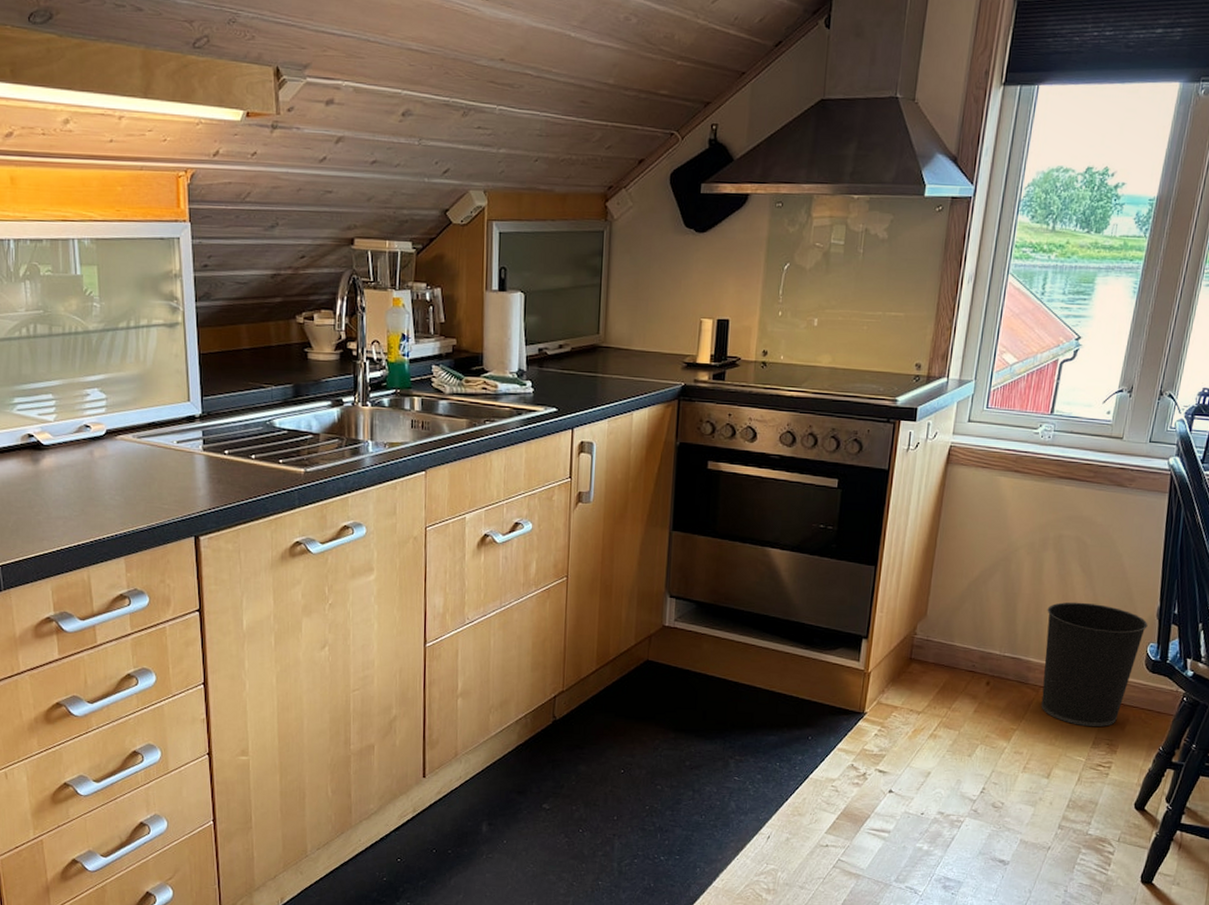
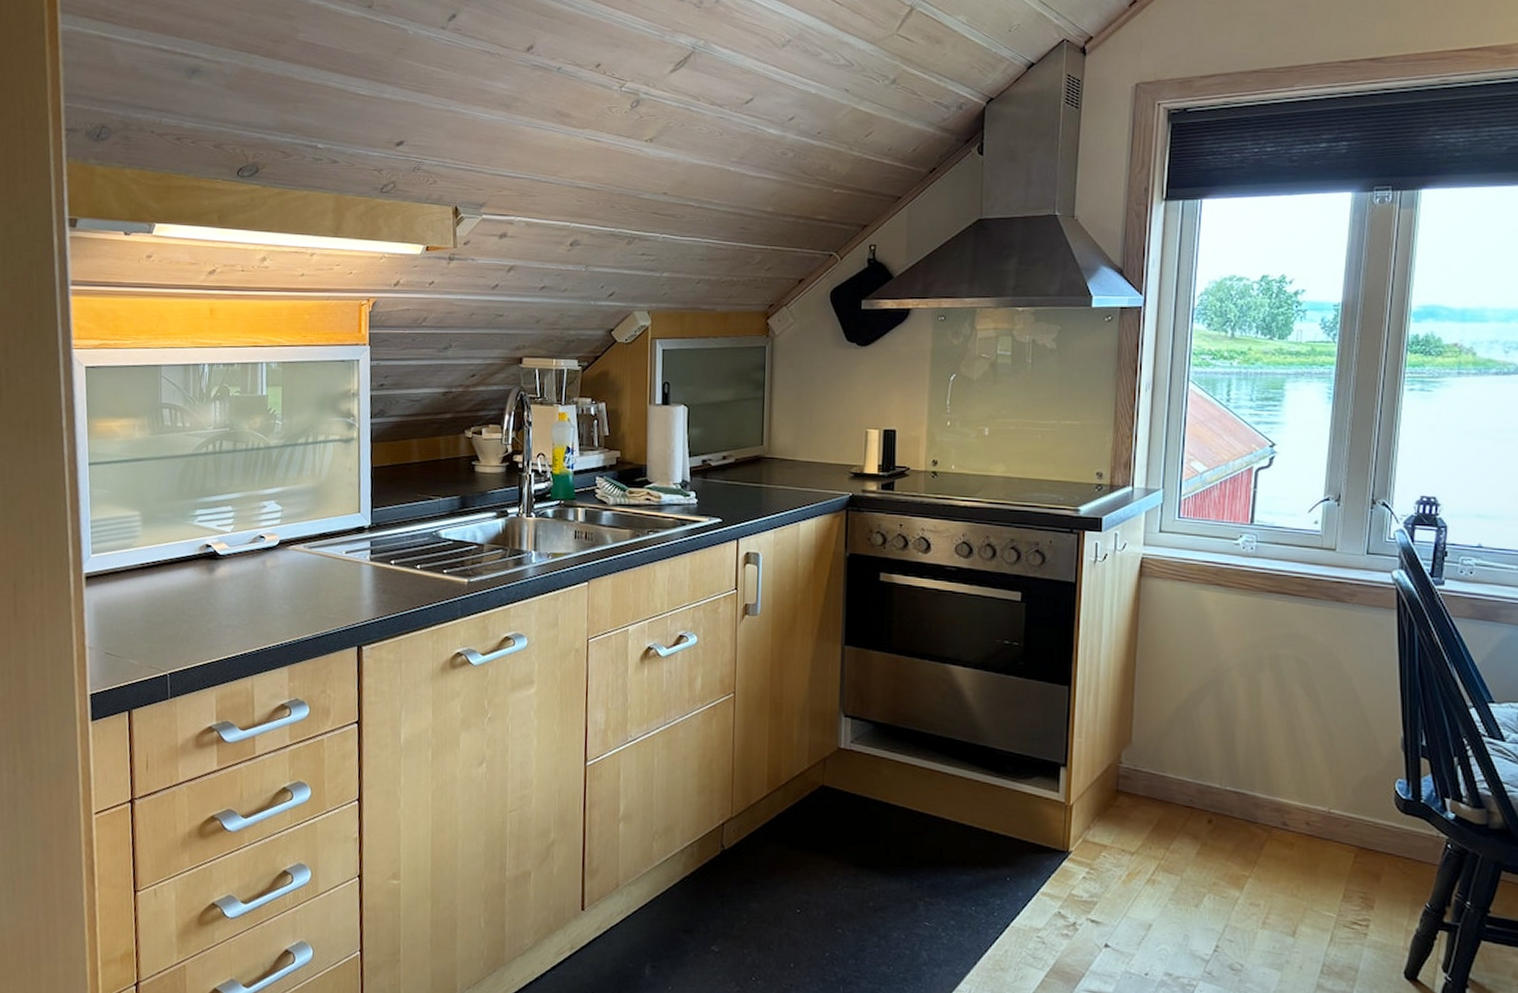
wastebasket: present [1041,602,1148,727] -> none [1270,729,1392,877]

